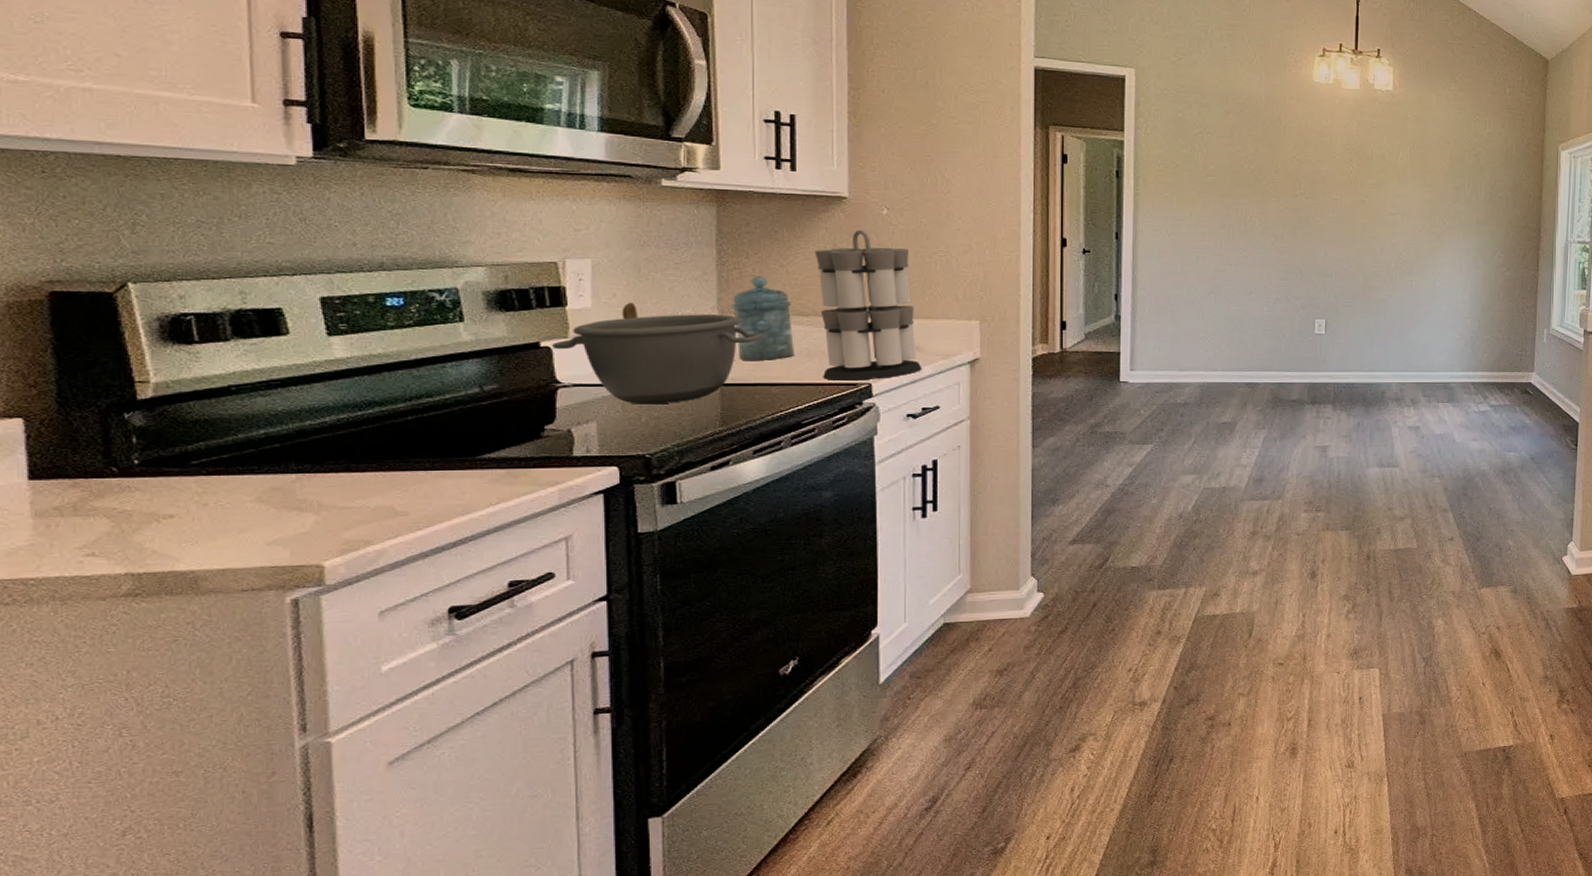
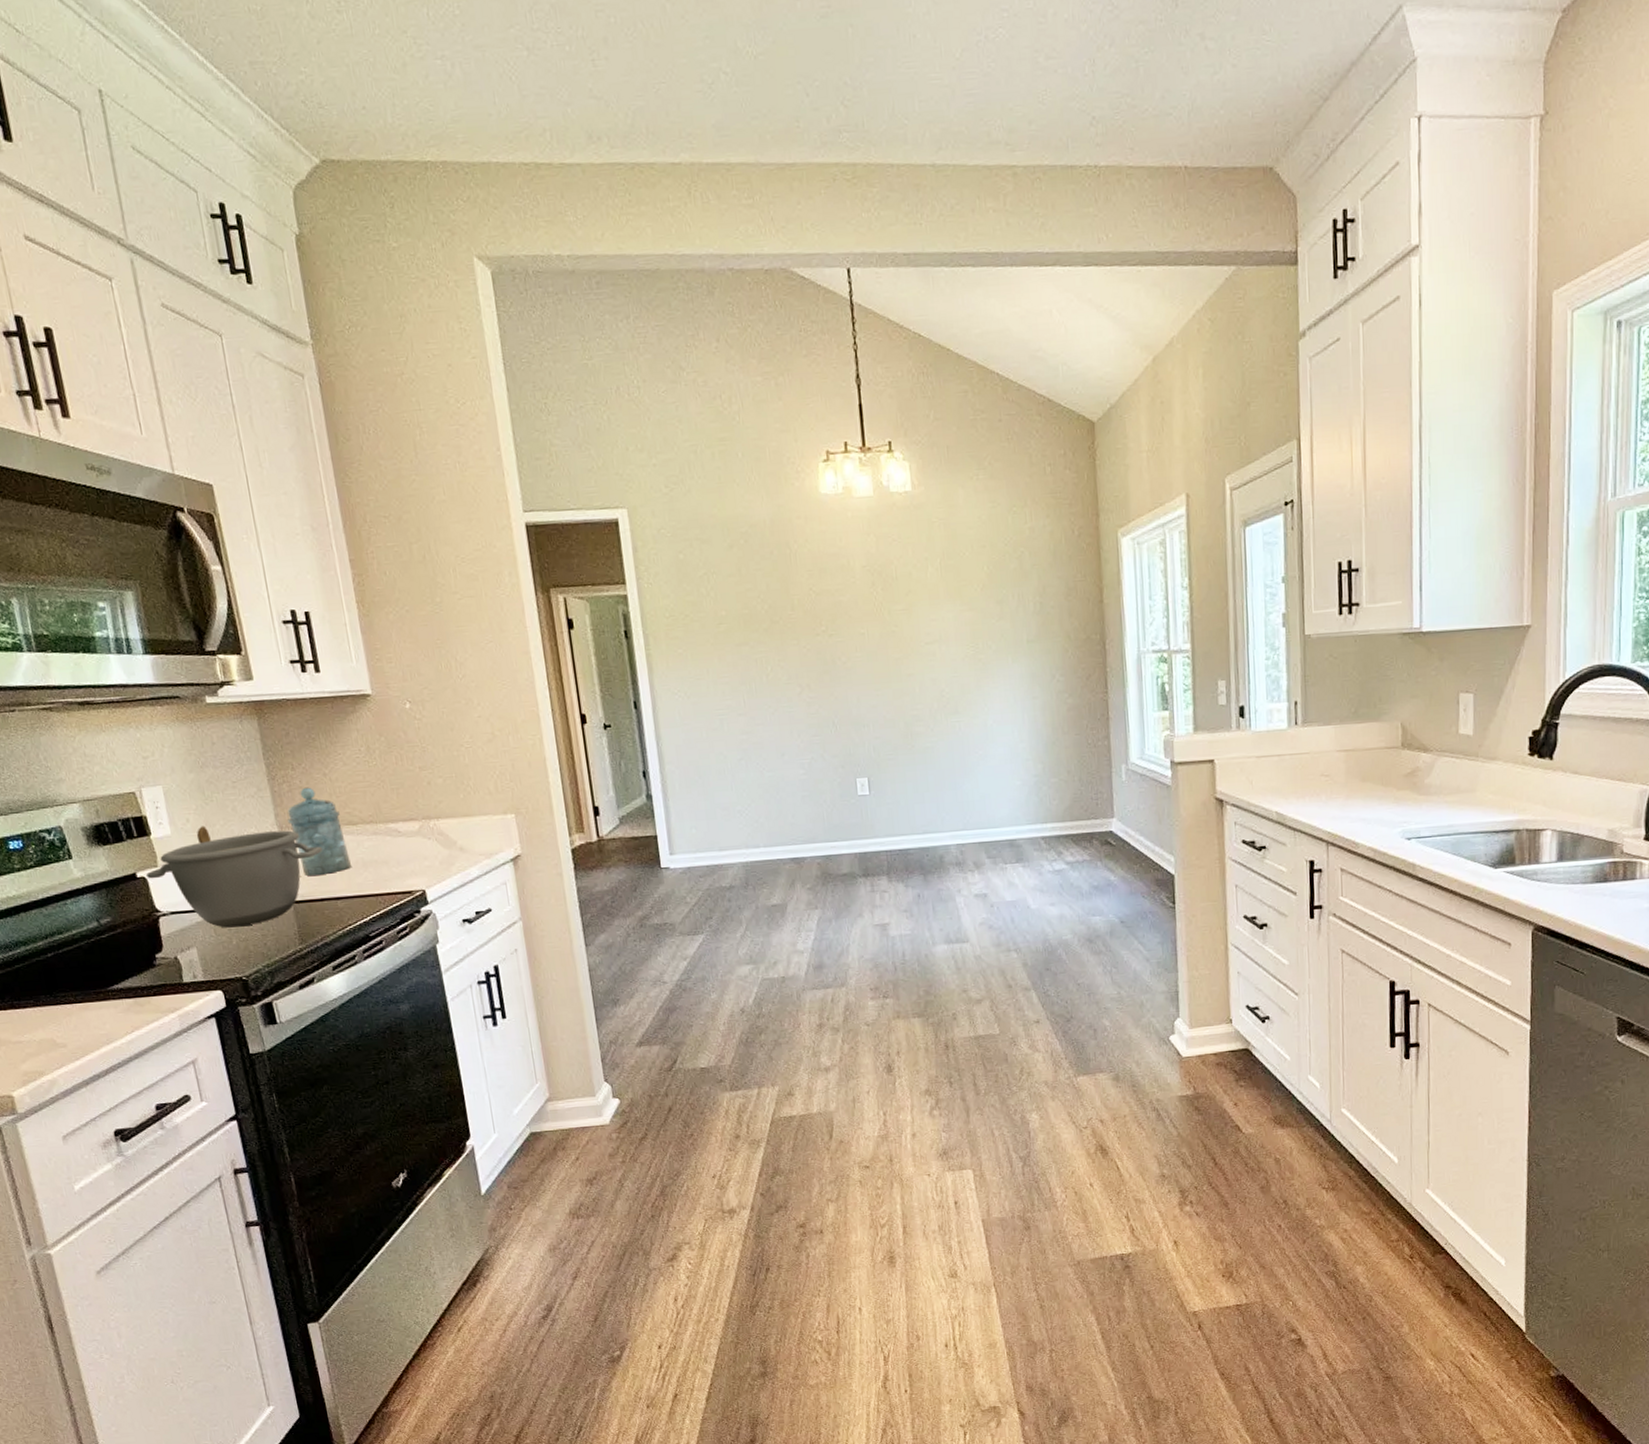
spice rack: present [814,229,922,381] -> none [351,727,469,890]

